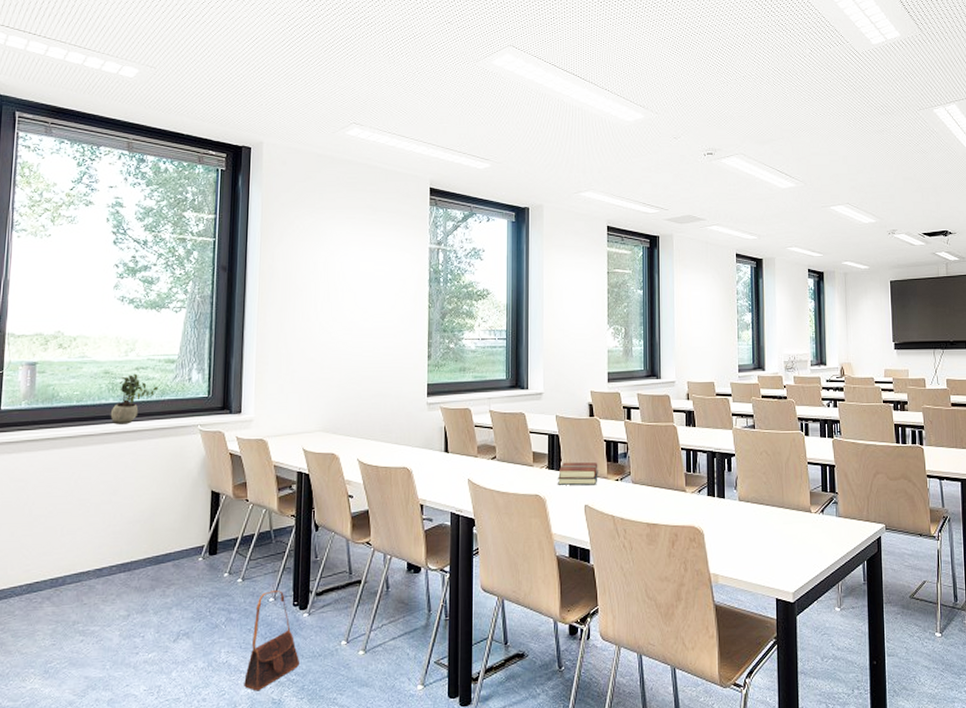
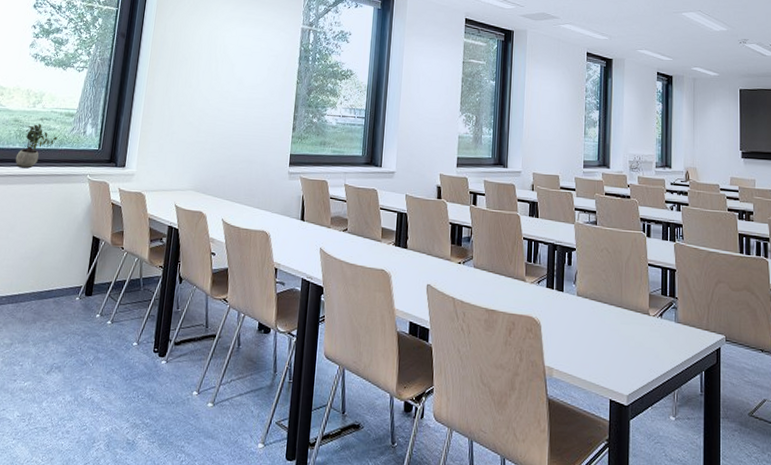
shoulder bag: present [244,590,300,691] -> none [103,335,155,430]
books: present [558,462,598,486] -> none [403,240,443,266]

